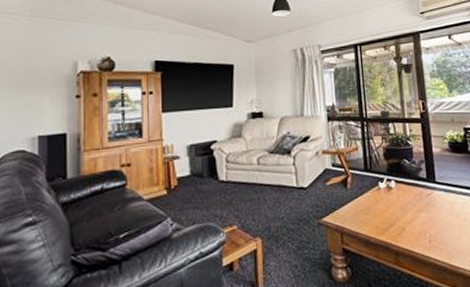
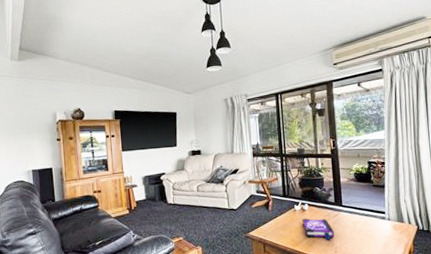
board game: none [387,198,428,227] -> present [301,218,334,241]

